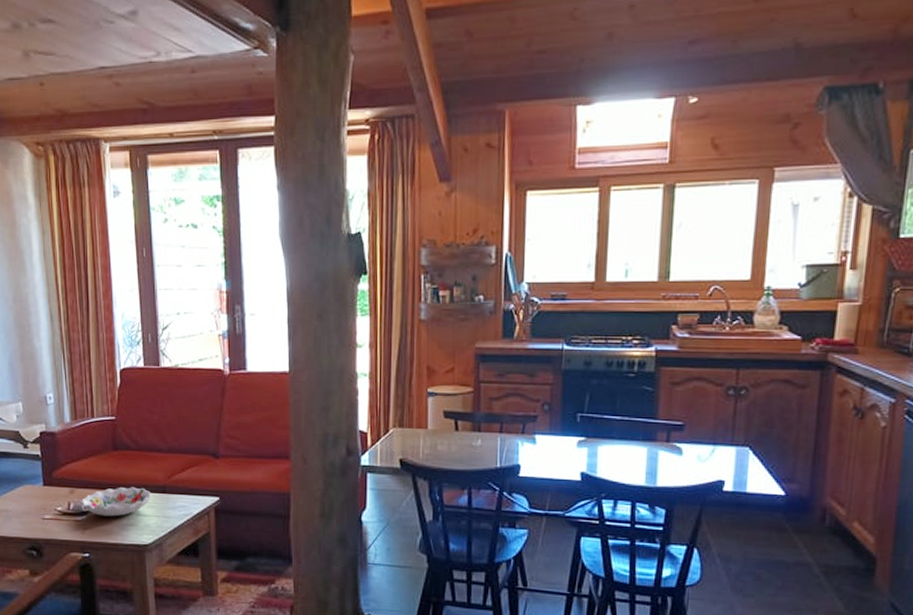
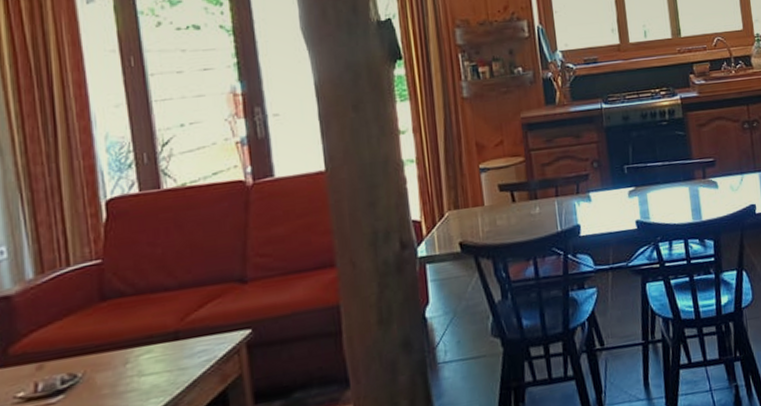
decorative bowl: present [80,486,152,517] -> none [53,340,159,390]

